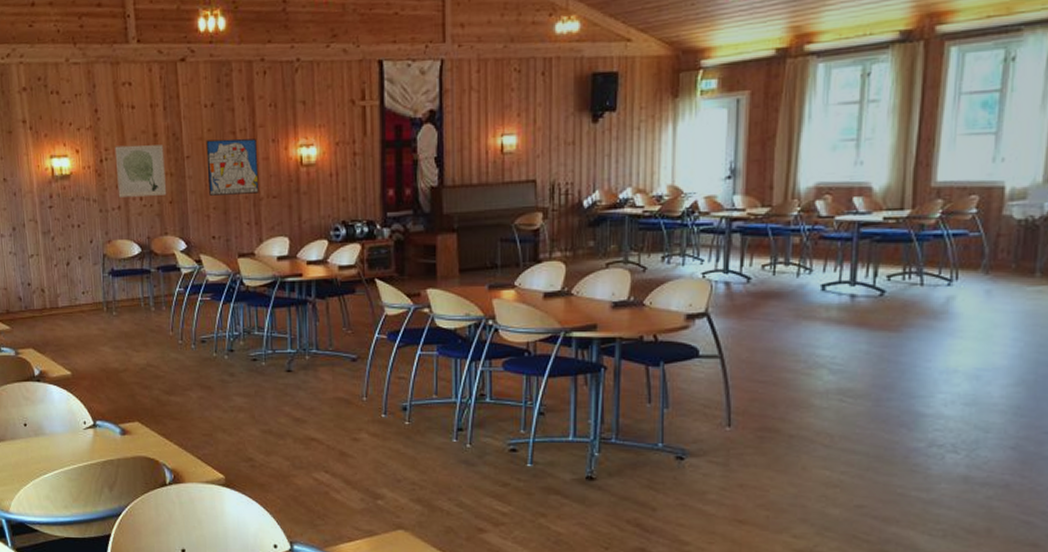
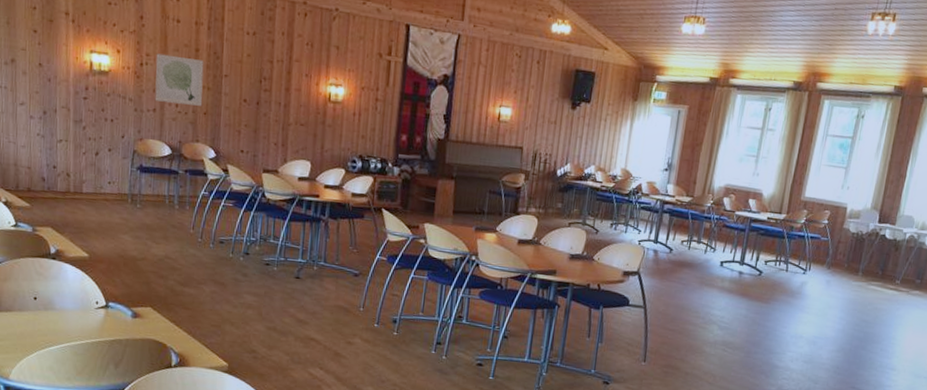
wall art: present [206,138,259,196] -> none [242,64,291,119]

